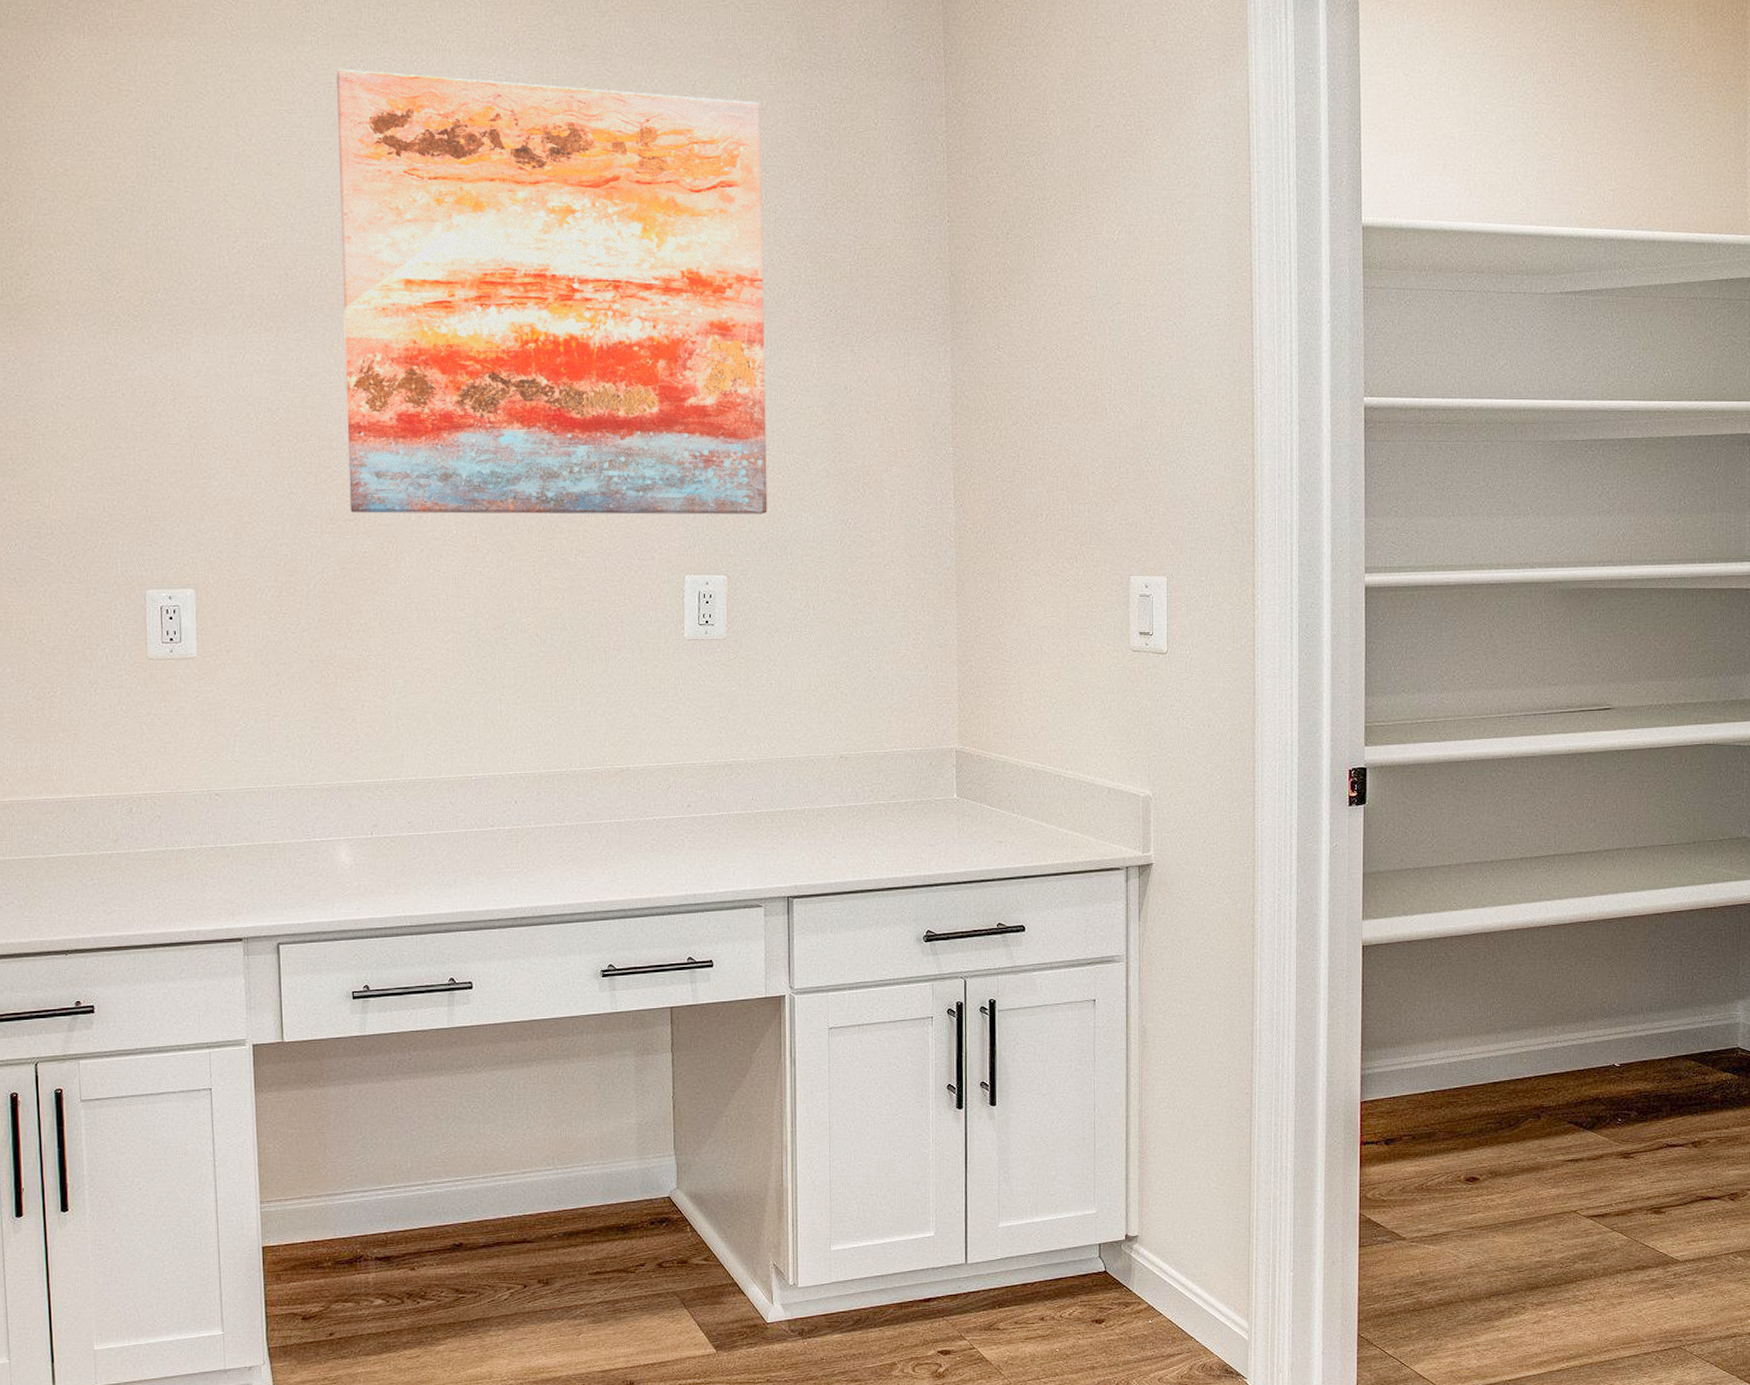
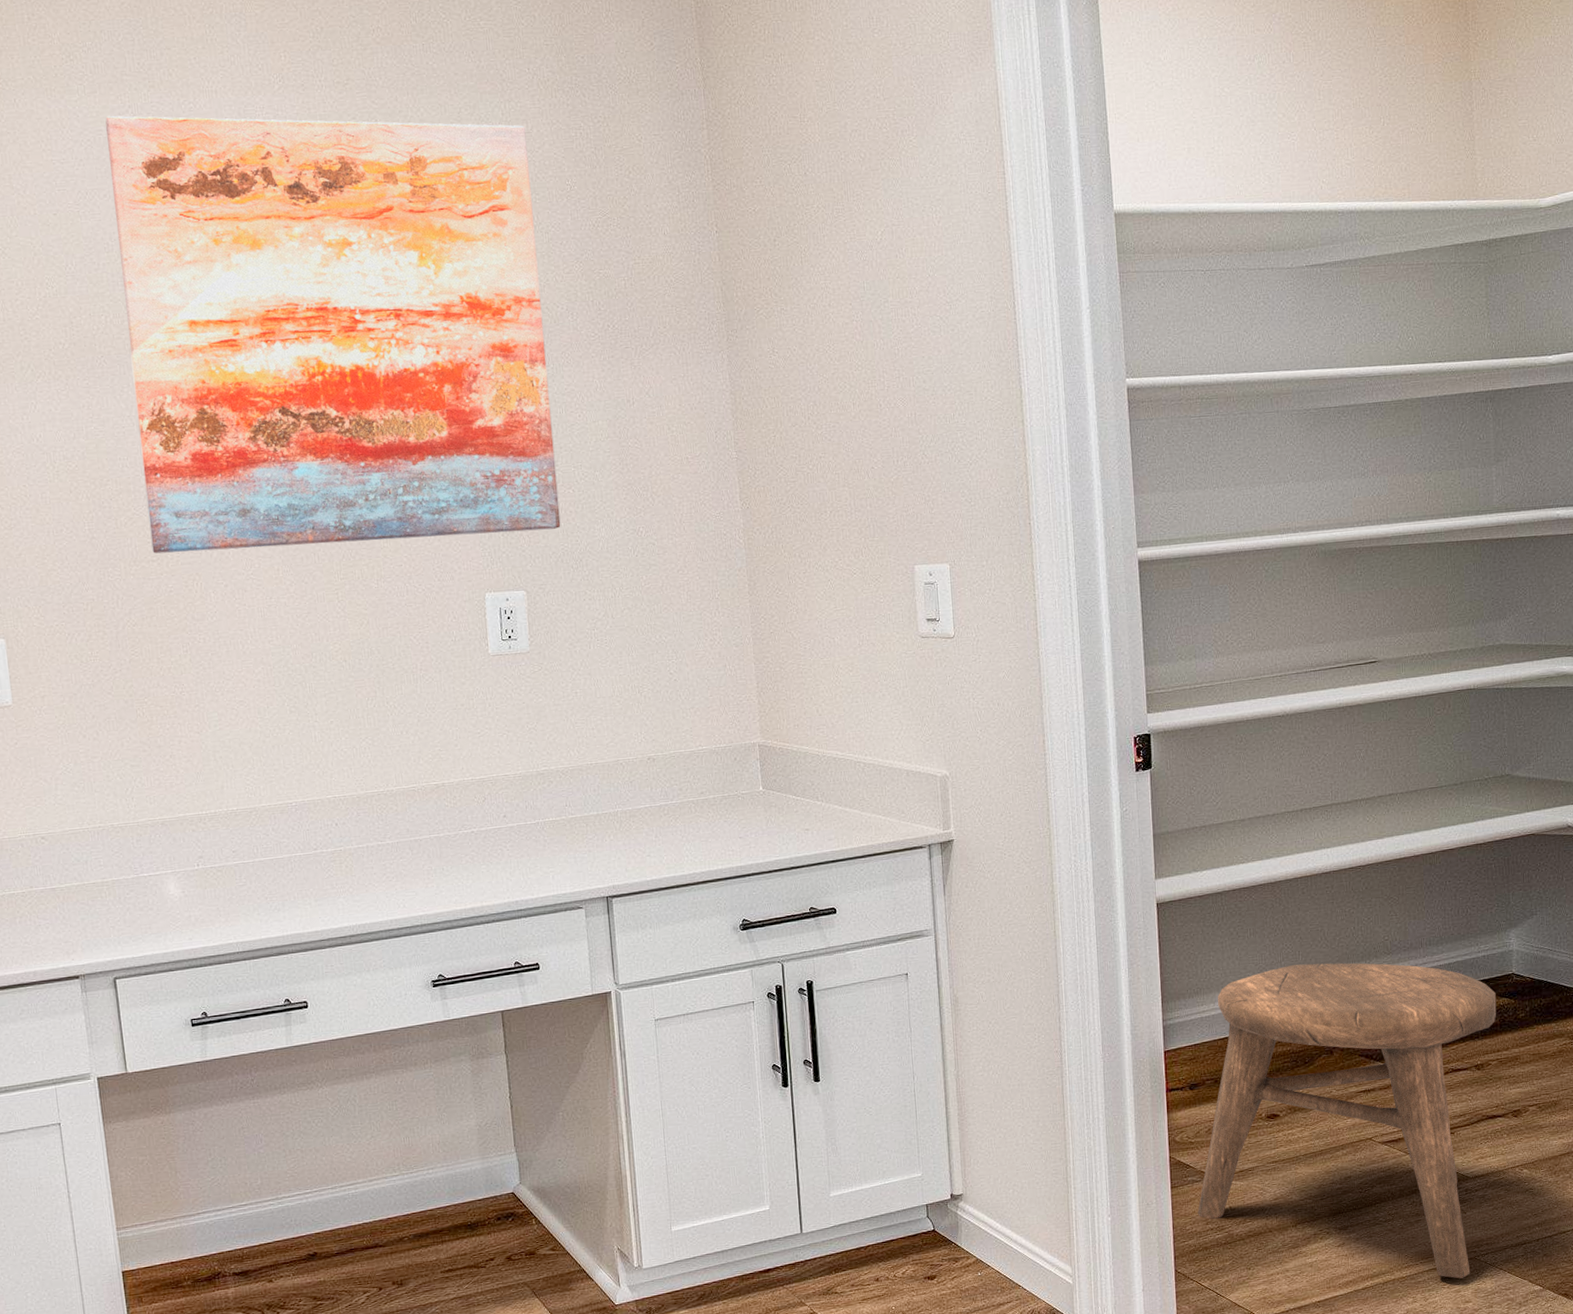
stool: none [1386,1020,1719,1368] -> present [1197,963,1497,1279]

